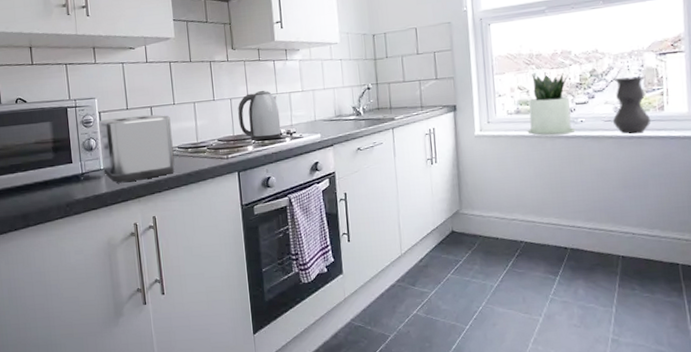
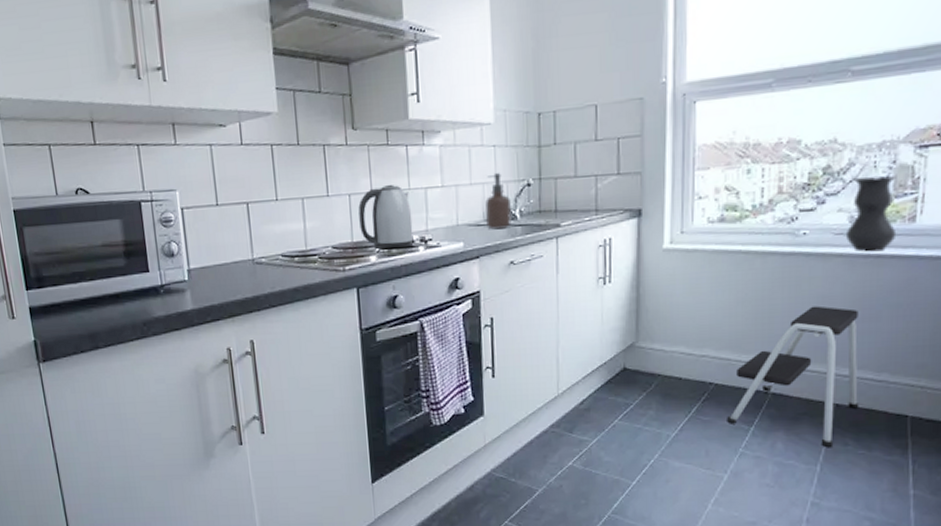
toaster: present [98,114,175,183] -> none [180,213,278,299]
soap dispenser: none [336,80,357,124] -> present [485,173,512,230]
planter: present [526,73,576,136] -> none [730,169,795,252]
step stool: none [537,177,640,293] -> present [727,305,859,448]

